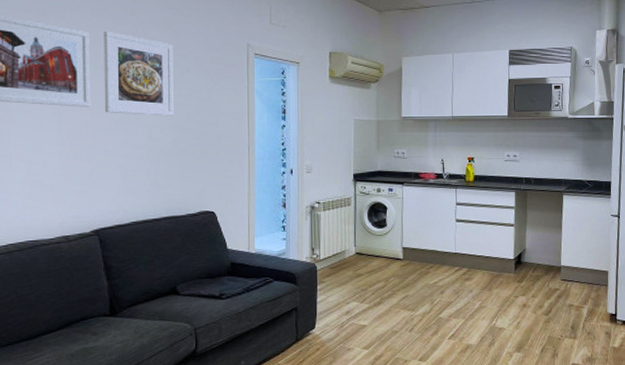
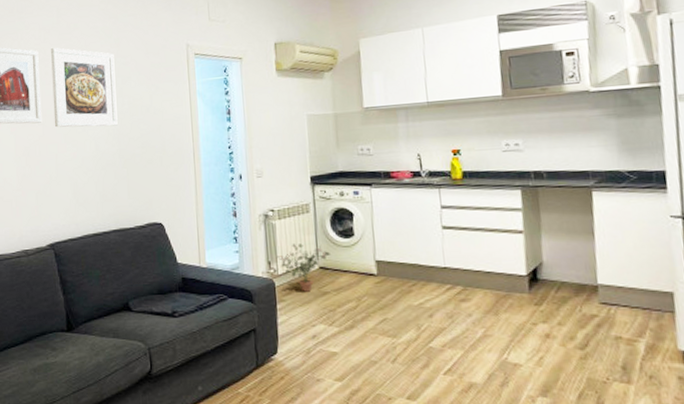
potted plant: none [319,232,366,274] -> present [276,244,330,292]

